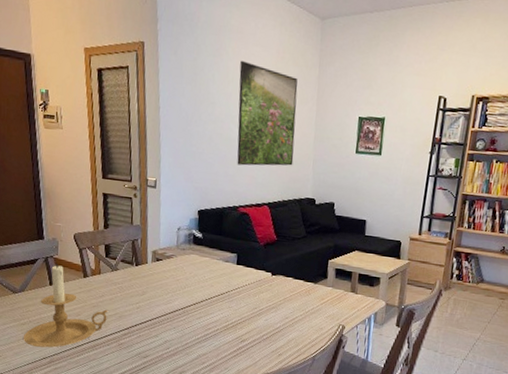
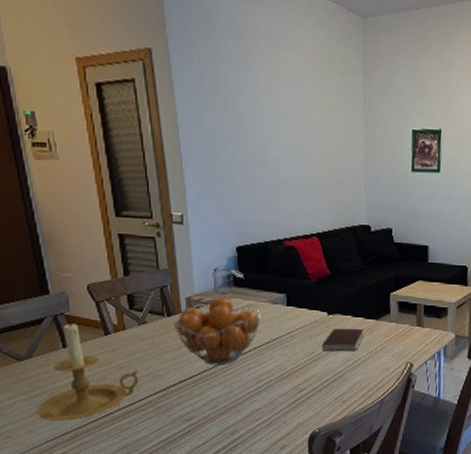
fruit basket: none [139,252,214,312] -> present [173,296,261,366]
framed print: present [237,60,298,166] -> none [271,68,343,192]
book: none [264,287,303,310] -> present [322,328,364,352]

